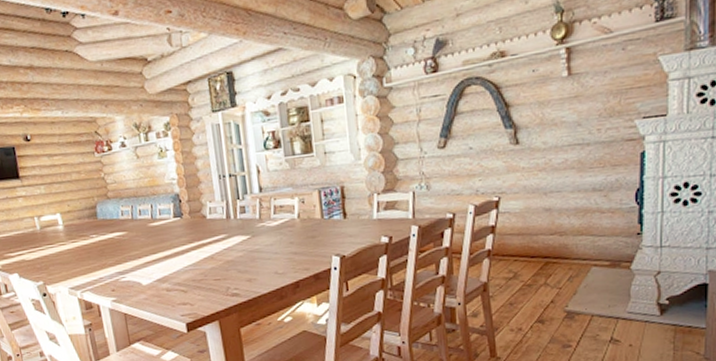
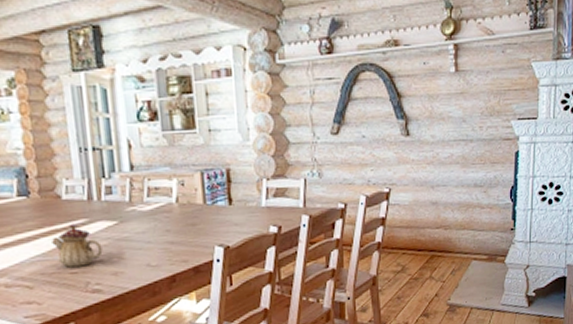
teapot: none [200,238,239,275] -> present [52,223,103,268]

